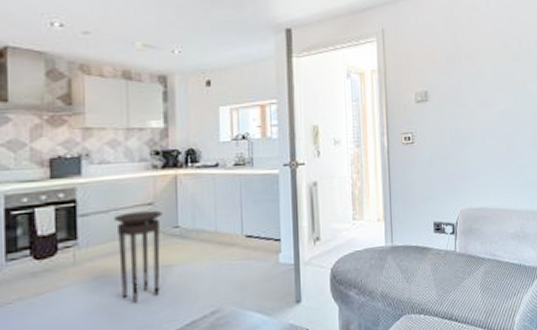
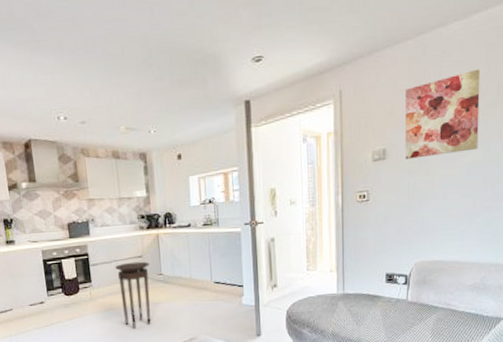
wall art: none [442,24,508,103] -> present [405,69,481,159]

